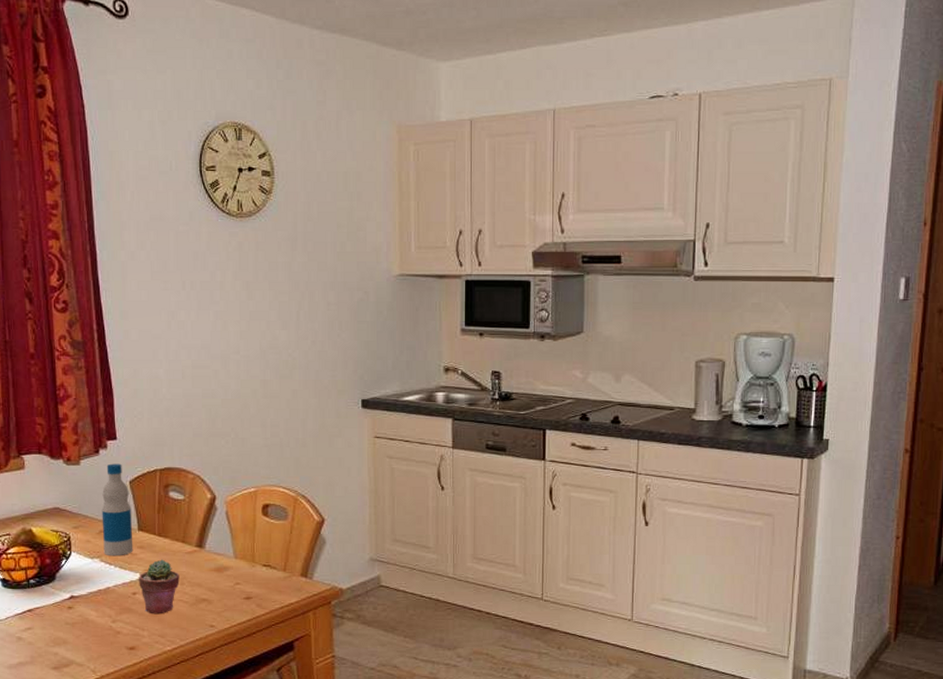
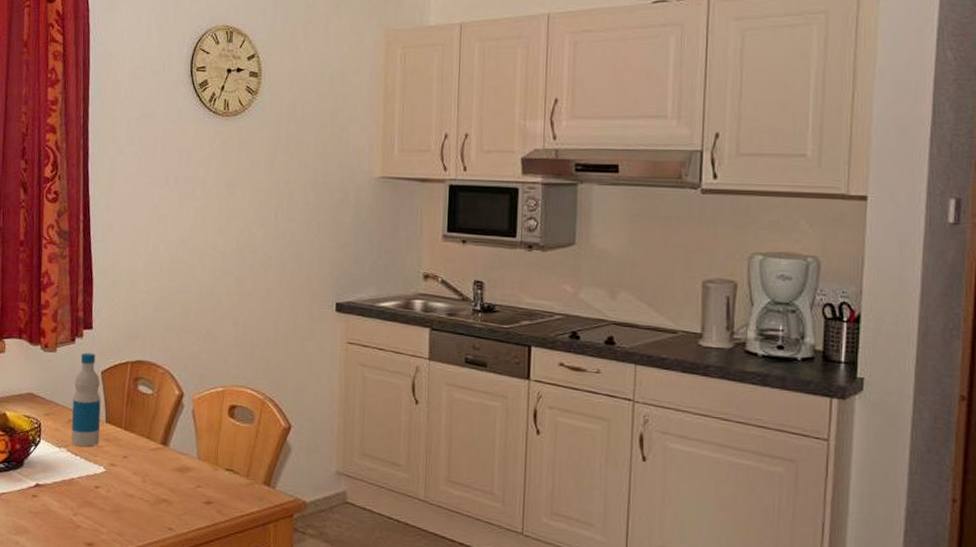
potted succulent: present [138,559,180,615] -> none [101,454,142,512]

